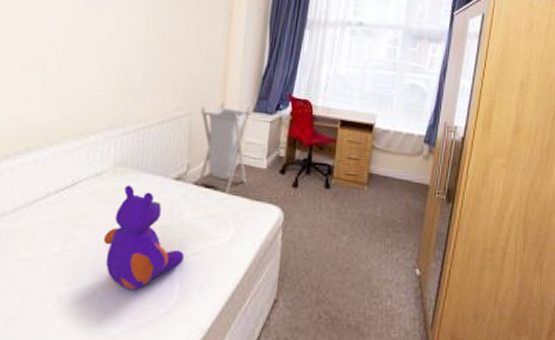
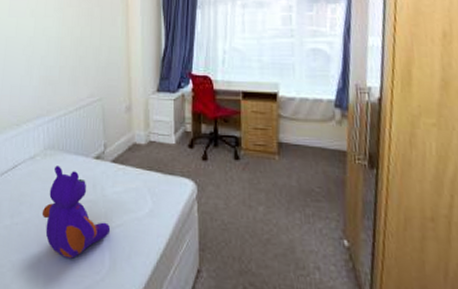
laundry hamper: present [197,102,252,195] -> none [111,86,158,170]

